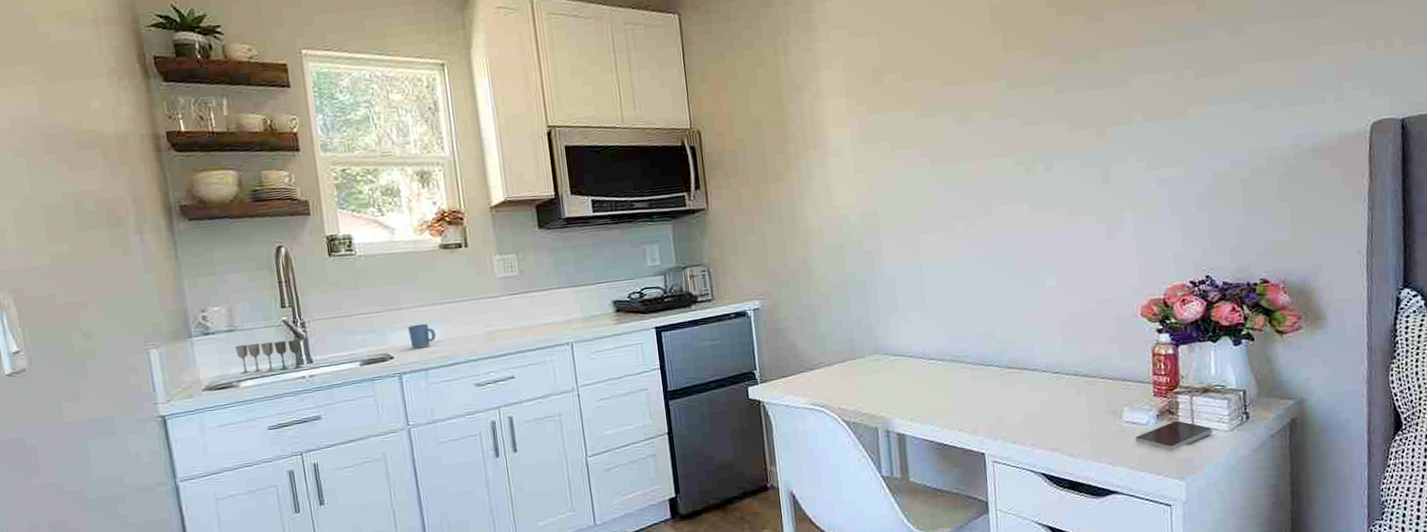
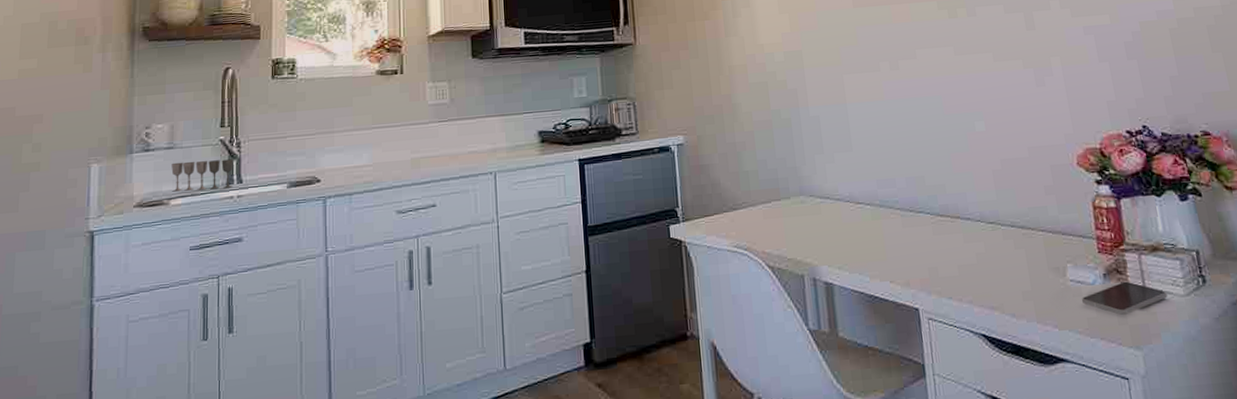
mug: present [408,323,437,349] -> none [338,147,364,173]

